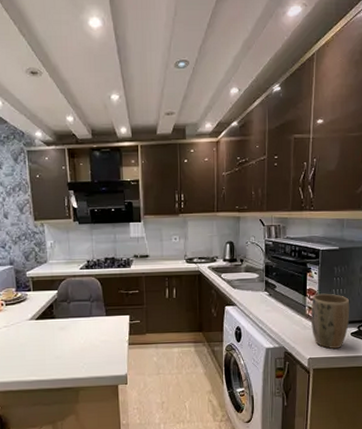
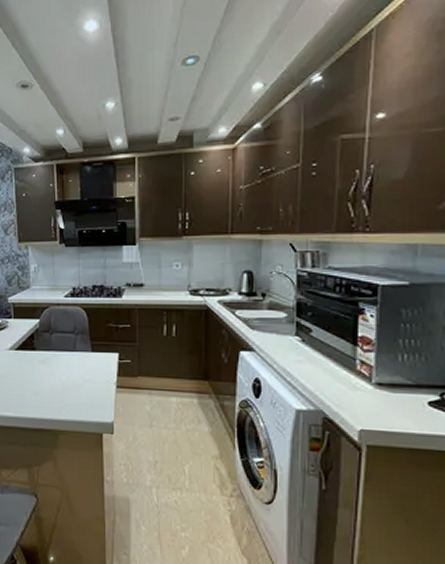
plant pot: present [310,293,350,349] -> none [363,343,427,421]

